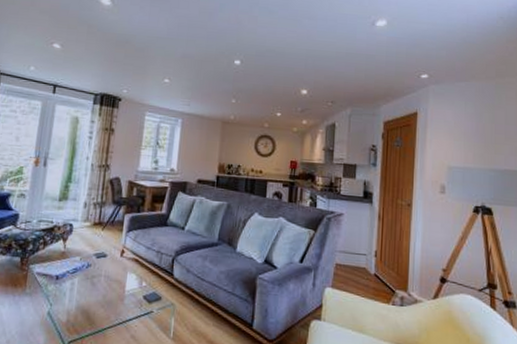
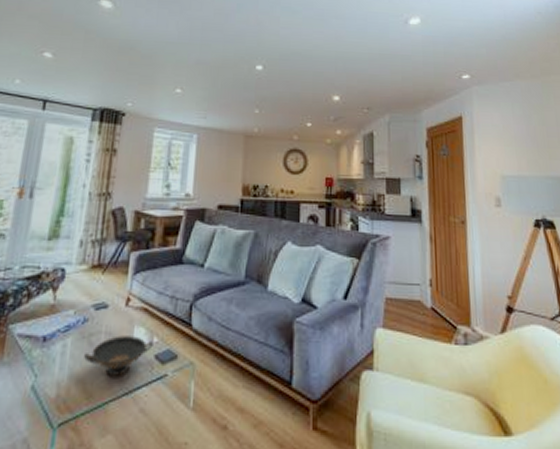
decorative bowl: none [88,279,142,310] -> present [84,336,153,376]

